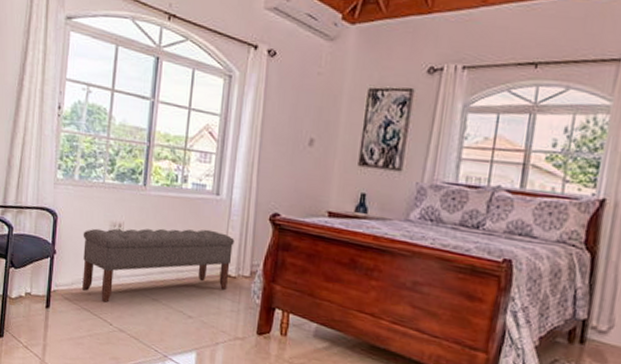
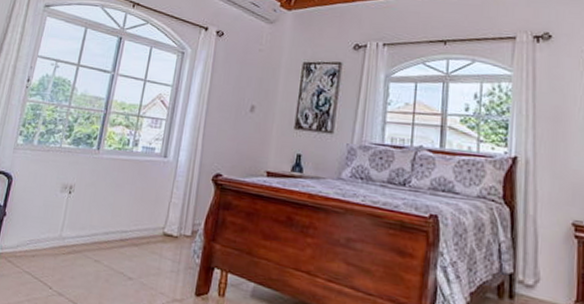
bench: present [82,228,235,303] -> none [27,189,179,265]

